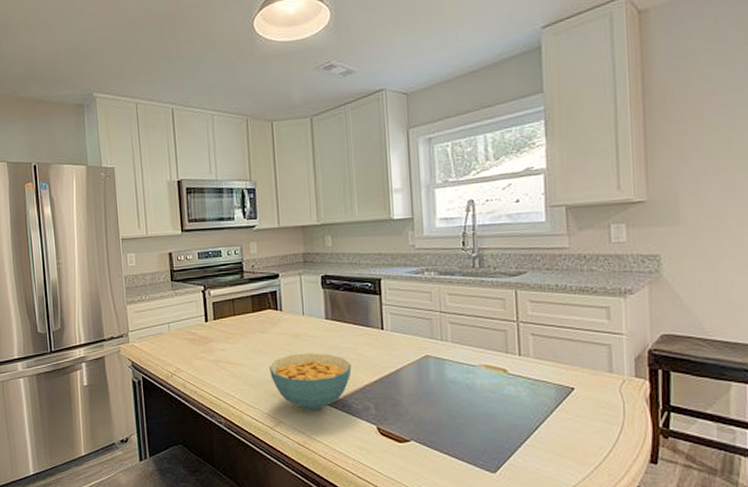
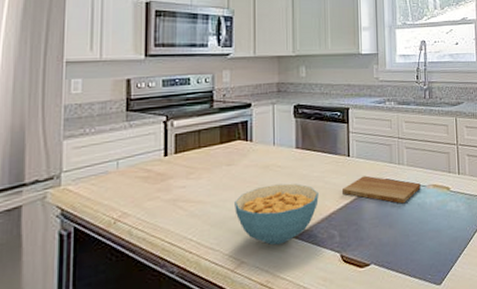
cutting board: none [377,350,469,383] -> present [342,175,421,204]

